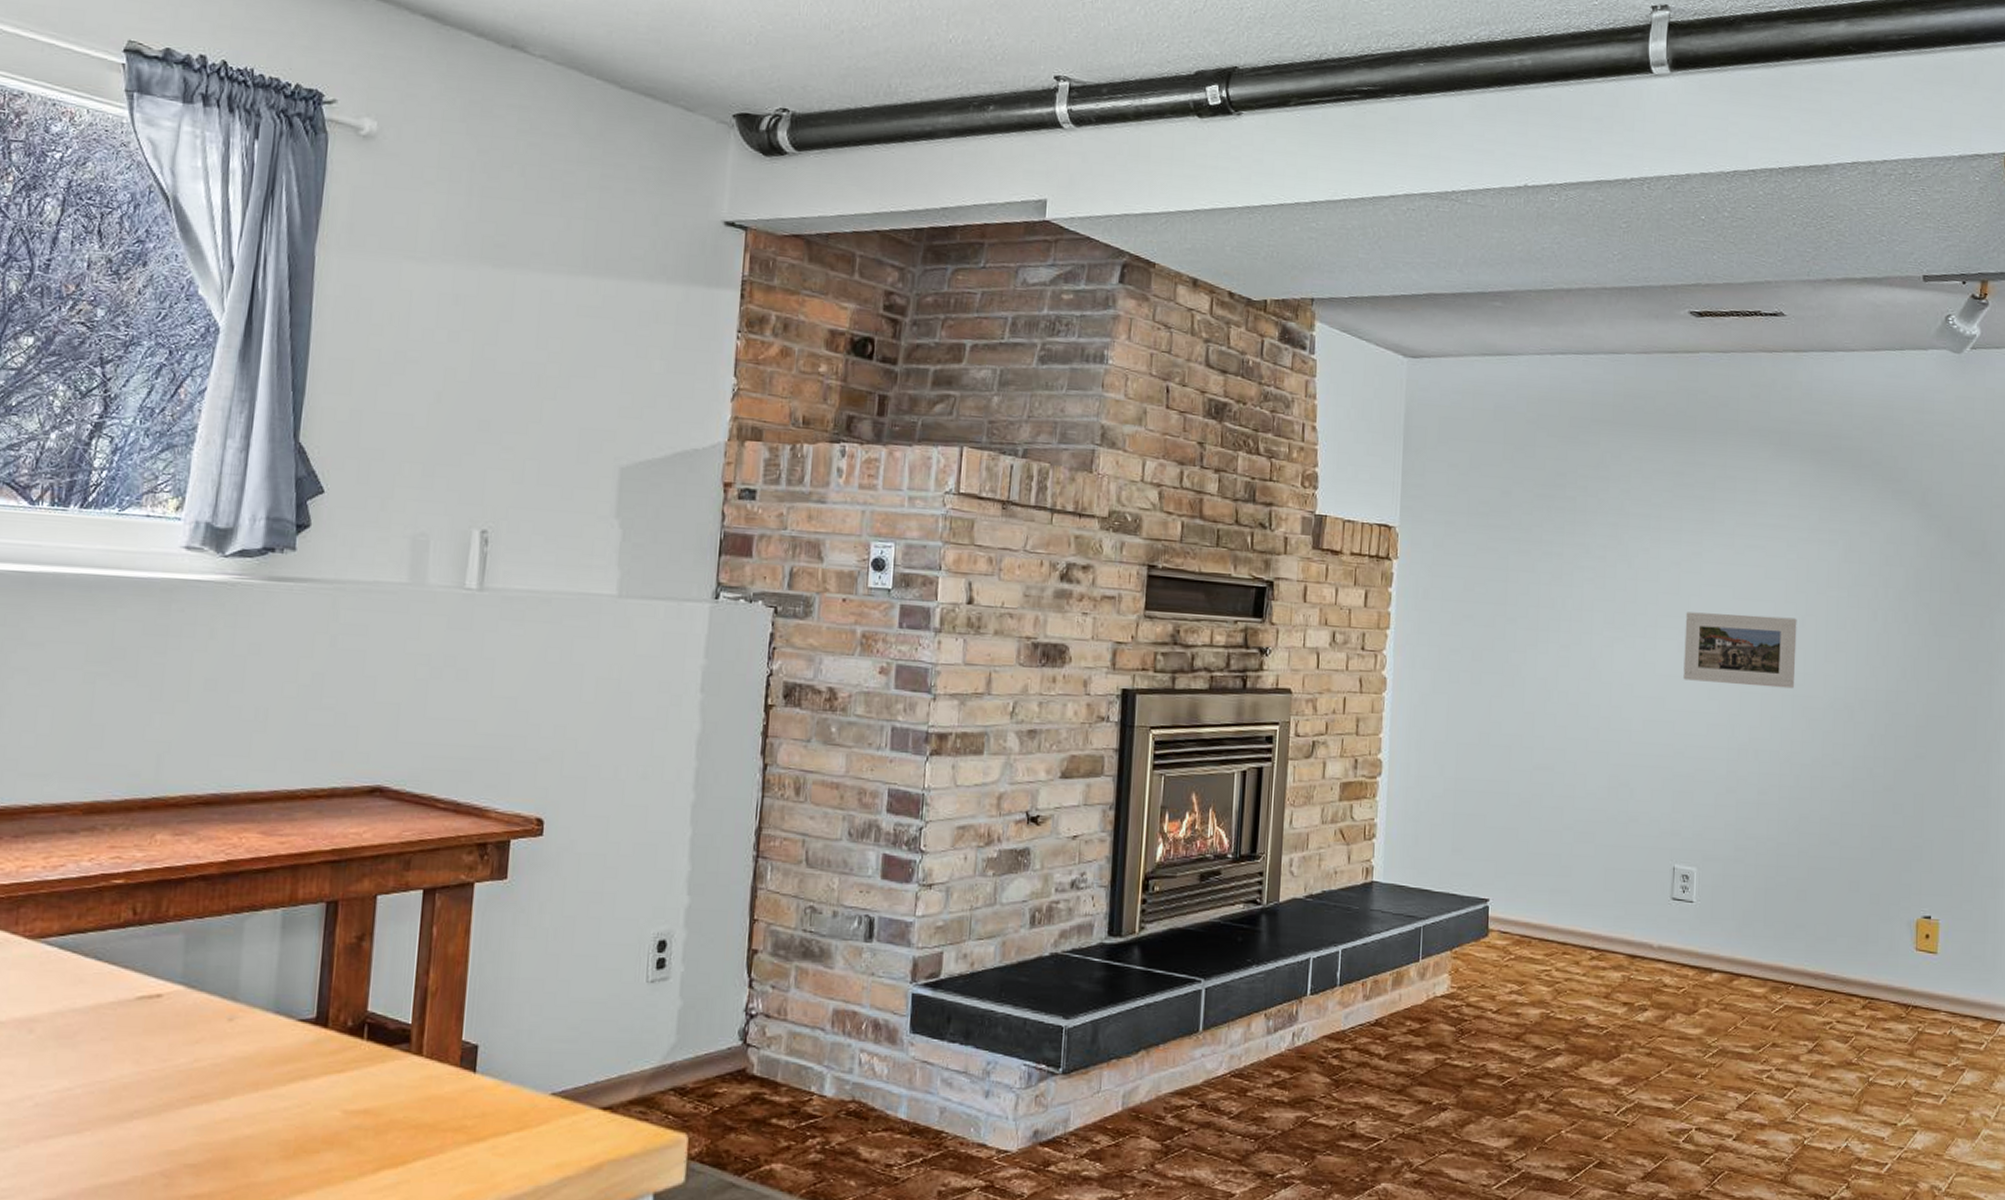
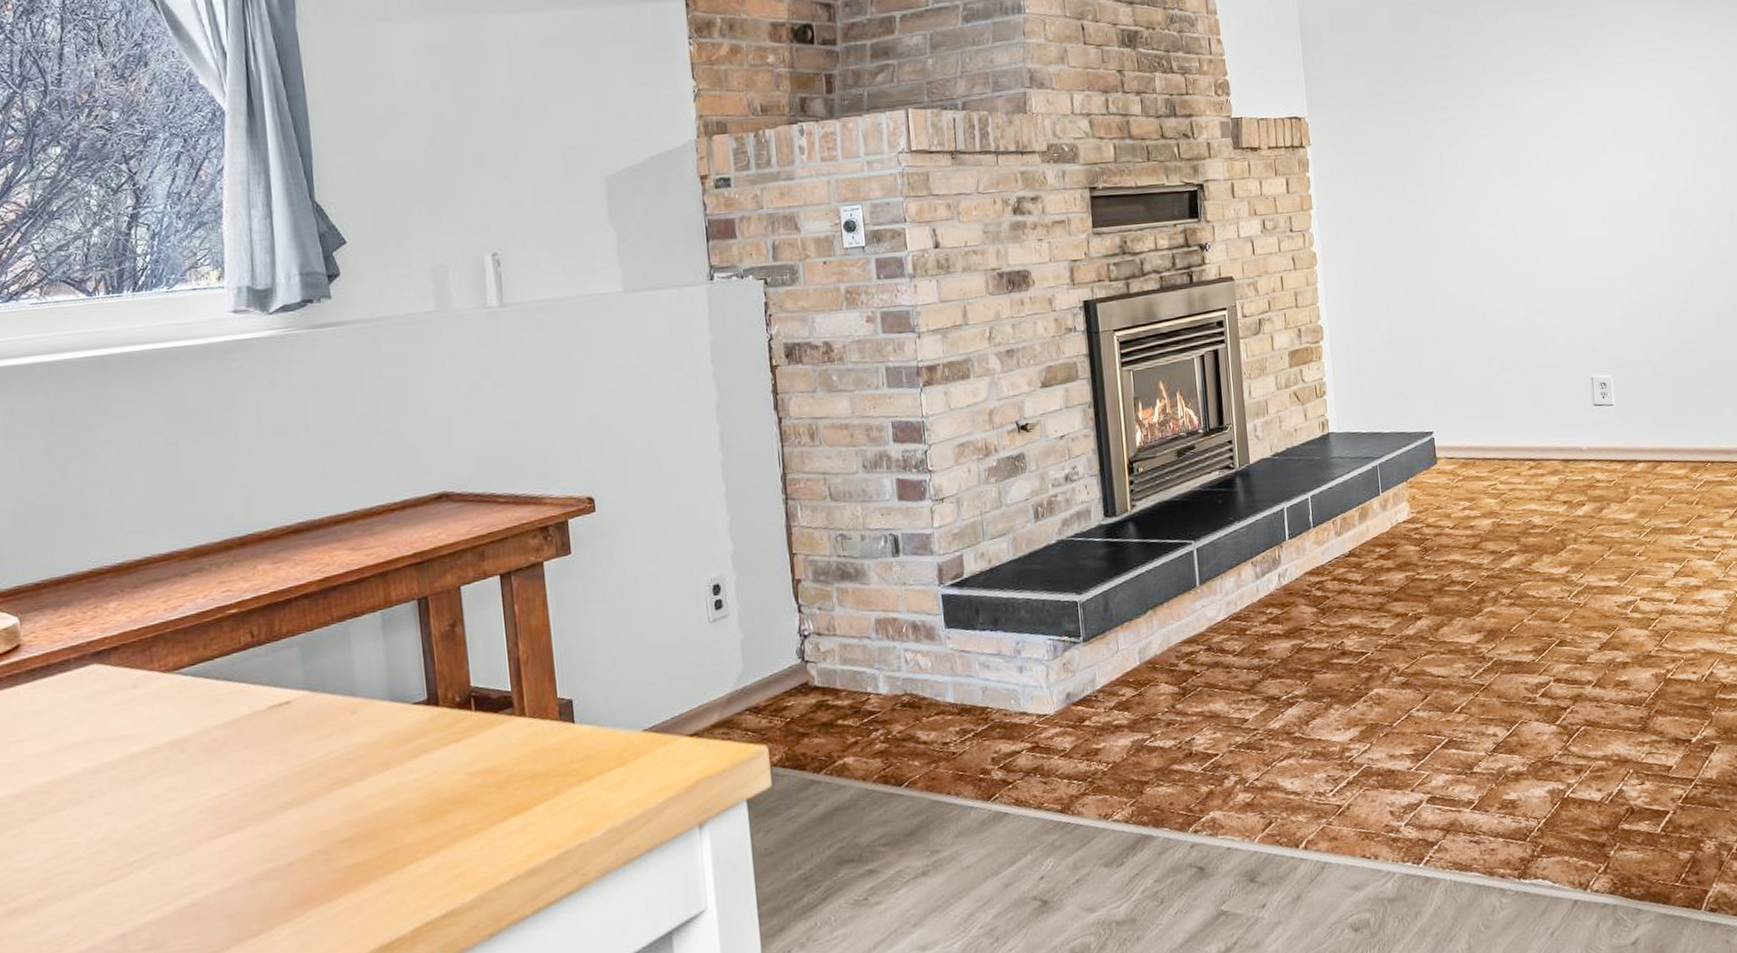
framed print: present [1683,612,1797,689] -> none [1574,141,1678,212]

